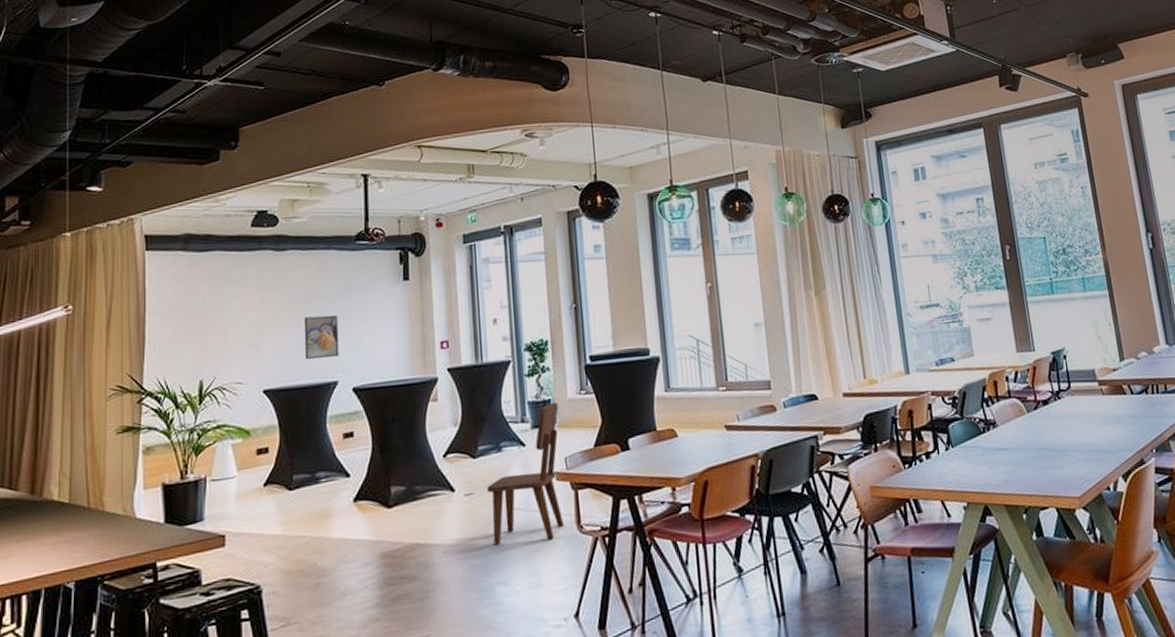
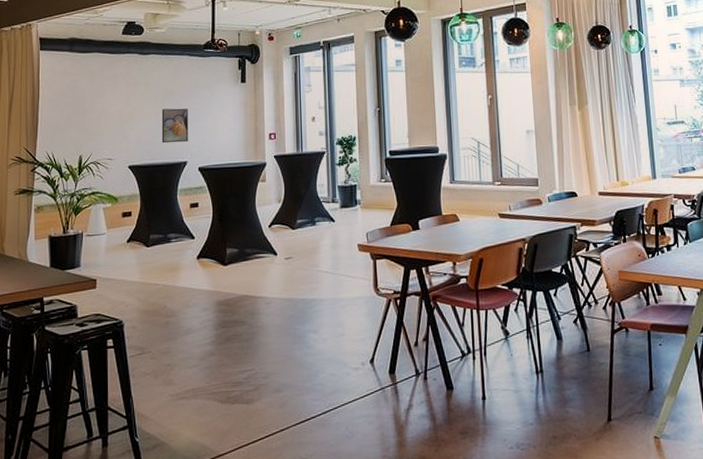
dining chair: present [487,402,564,546] -> none [303,188,364,301]

